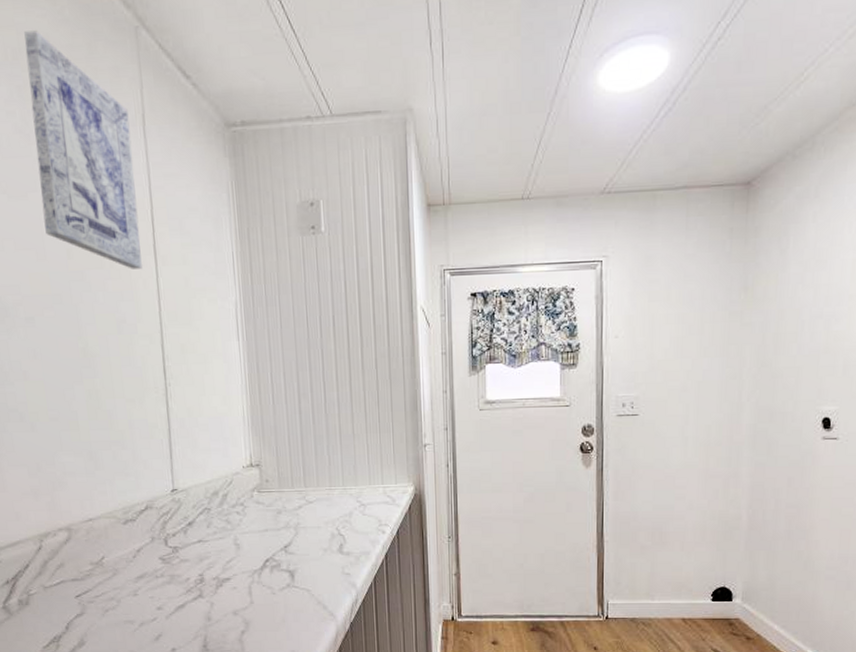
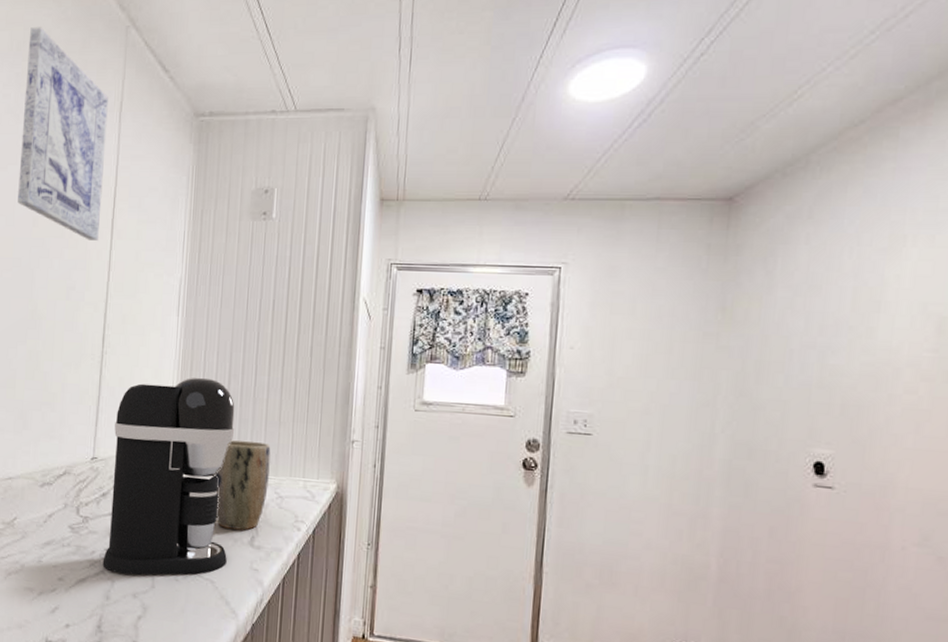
coffee maker: none [190,399,319,595] -> present [102,377,235,576]
plant pot: none [295,455,350,540] -> present [213,440,271,530]

